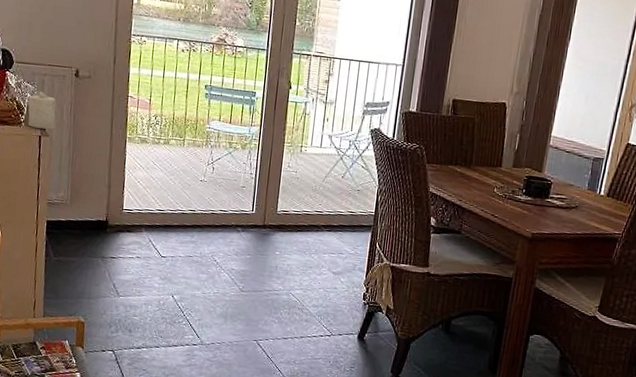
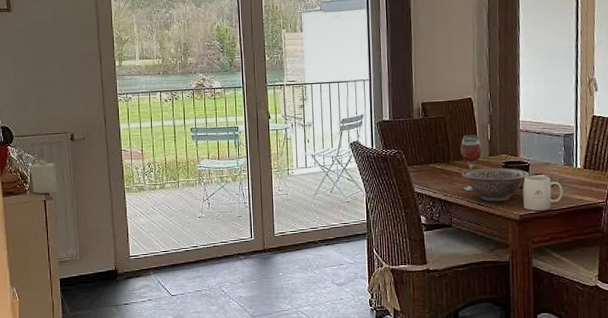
wineglass: none [478,141,507,201] -> present [460,134,482,191]
decorative bowl: none [480,177,551,217] -> present [461,167,530,202]
mug: none [538,194,582,233] -> present [522,176,564,211]

